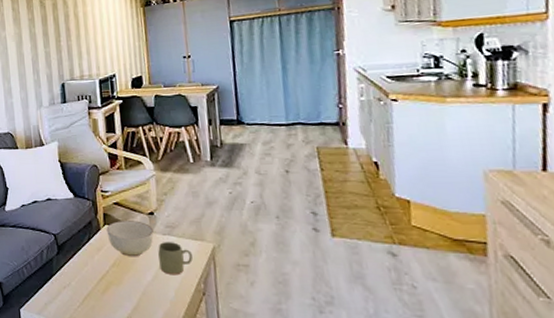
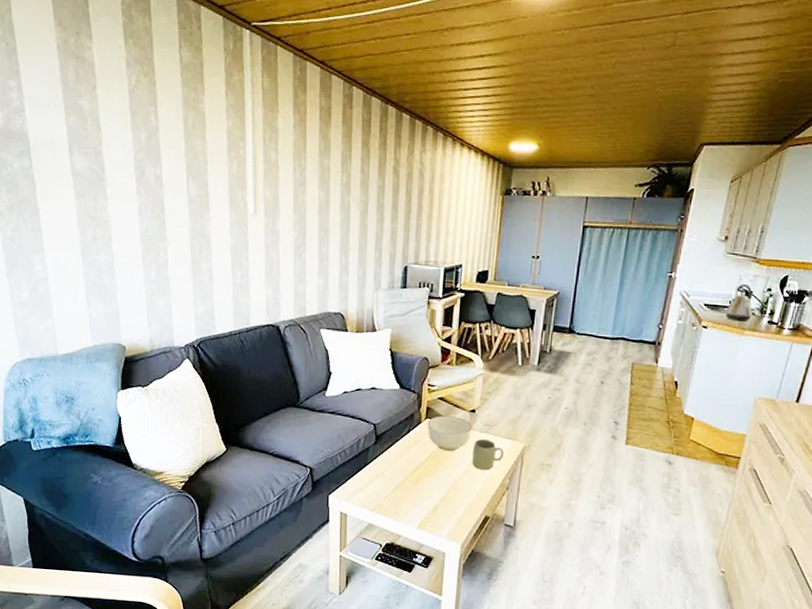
kettle: none [415,49,452,89] -> present [725,284,753,322]

